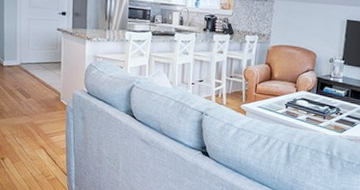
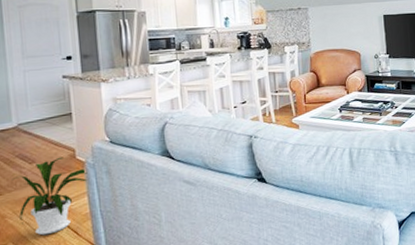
house plant: none [12,97,68,158] -> present [11,156,88,236]

